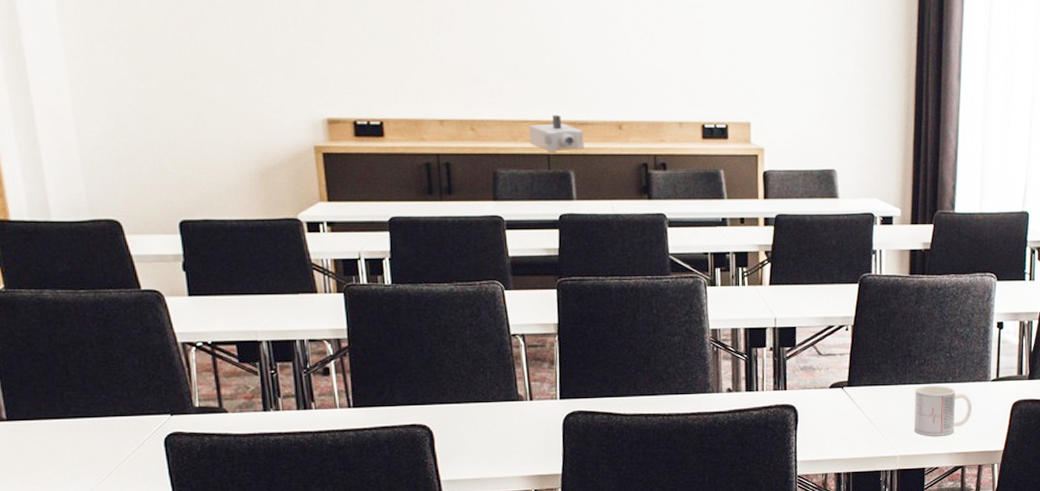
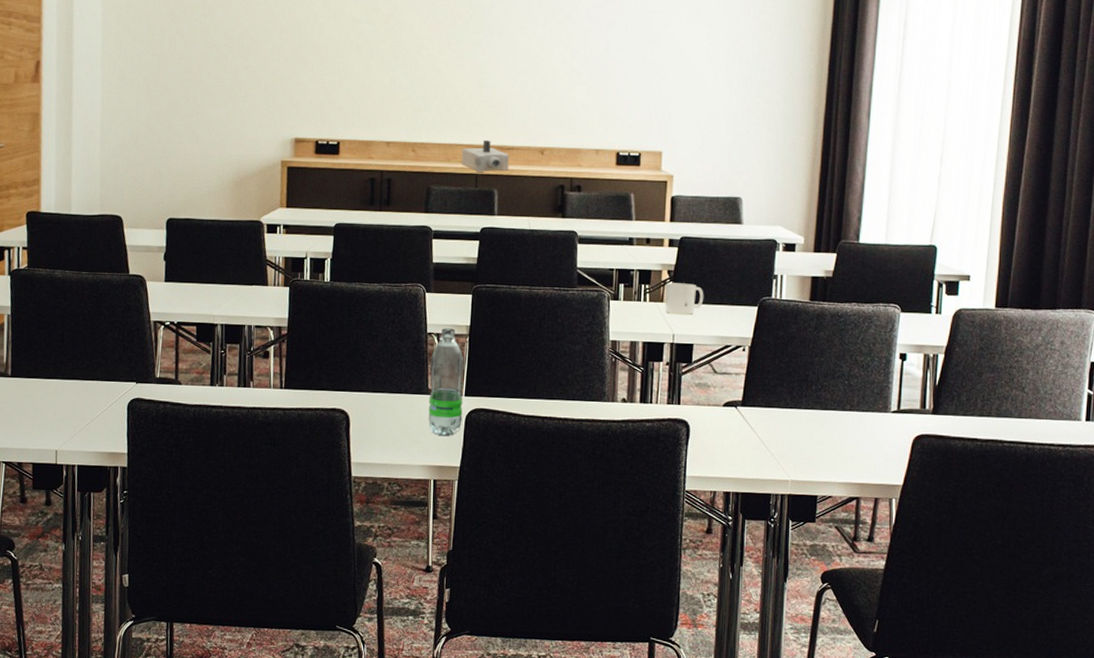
bottle: none [518,327,559,443] -> present [428,328,464,436]
mug: none [764,264,804,298] -> present [665,282,704,316]
mug: present [914,385,973,436] -> none [808,411,871,465]

